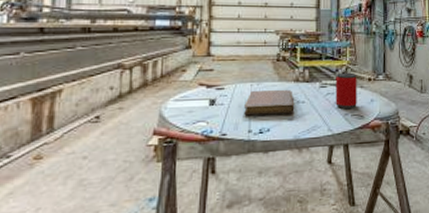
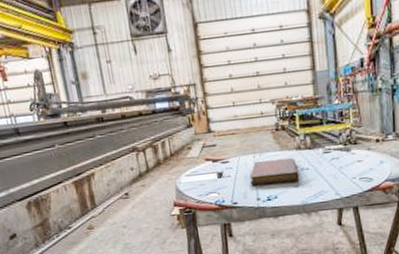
beverage can: present [336,72,357,110] -> none [339,135,365,173]

